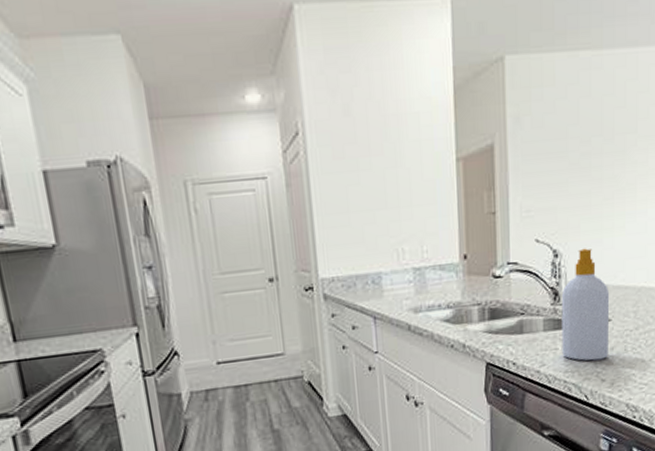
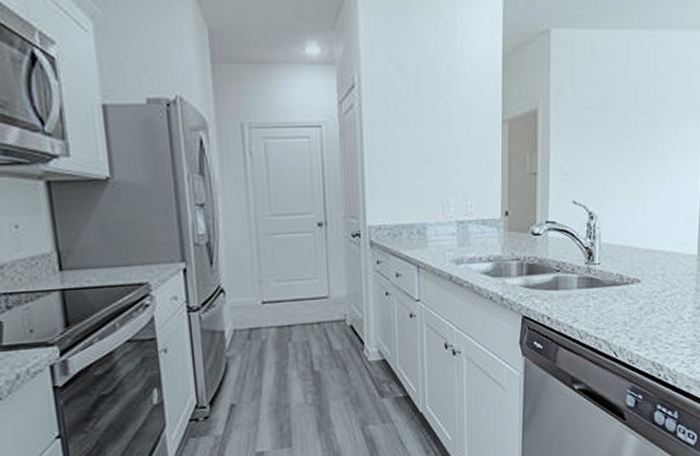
soap bottle: present [561,248,610,361] -> none [594,212,640,319]

